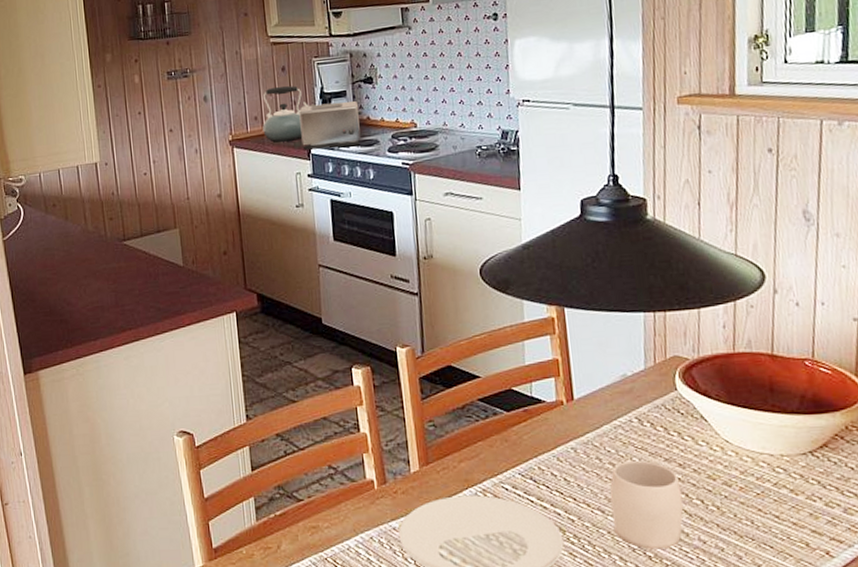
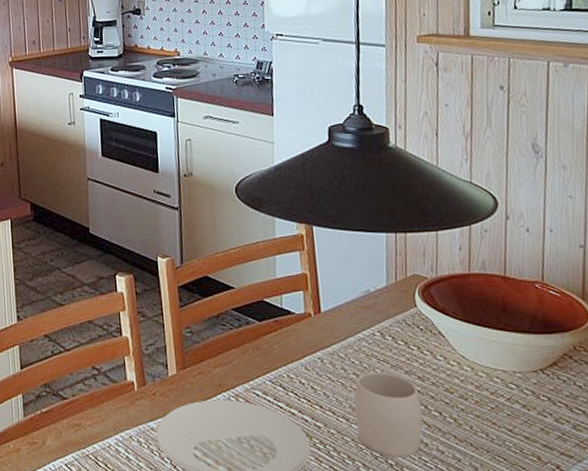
kettle: present [262,85,308,143] -> none [40,14,81,65]
toaster: present [299,100,363,151] -> none [73,29,131,74]

